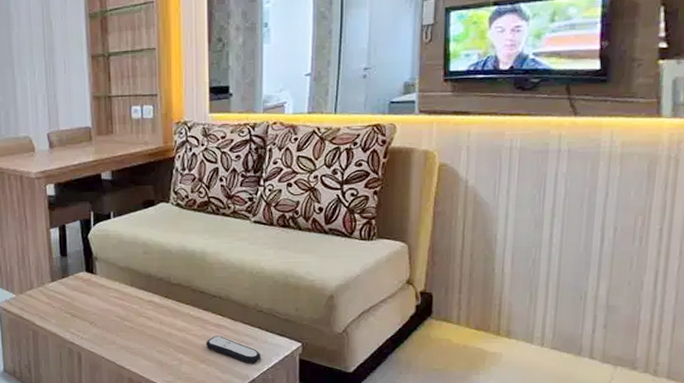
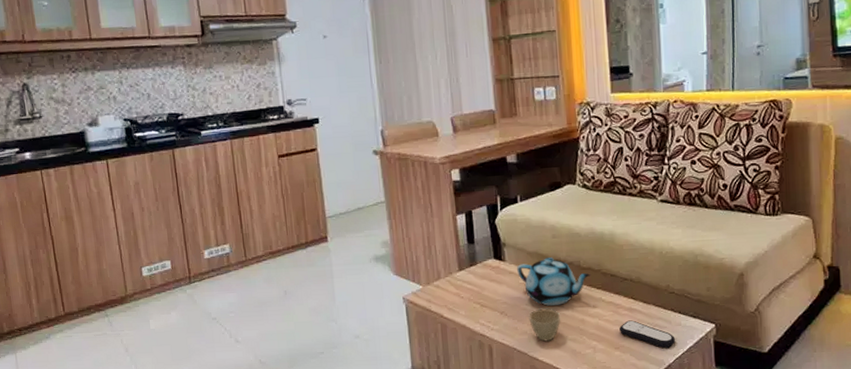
teapot: none [108,273,180,318] -> present [517,257,591,306]
cup: none [118,320,149,352] -> present [529,308,561,342]

